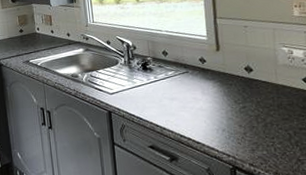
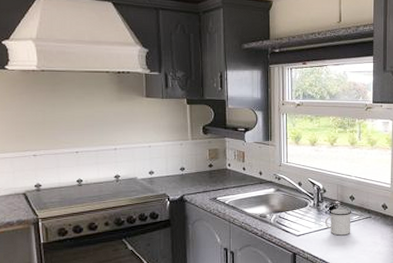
mug: none [137,64,167,93] -> present [324,208,352,236]

